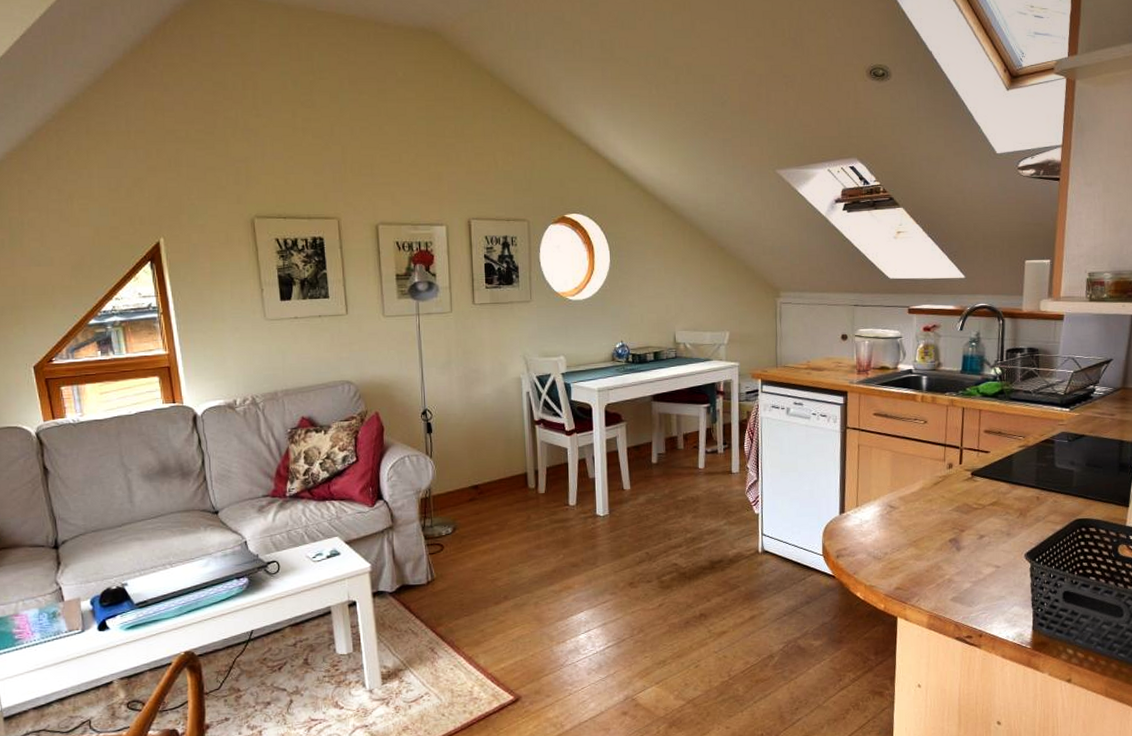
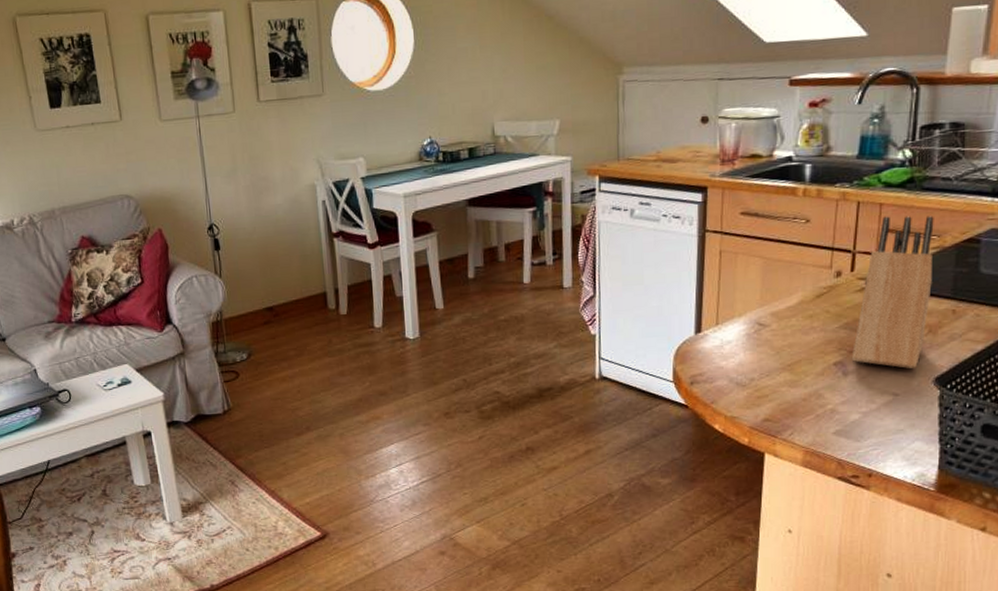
knife block: none [962,420,1021,546] -> present [851,216,934,369]

